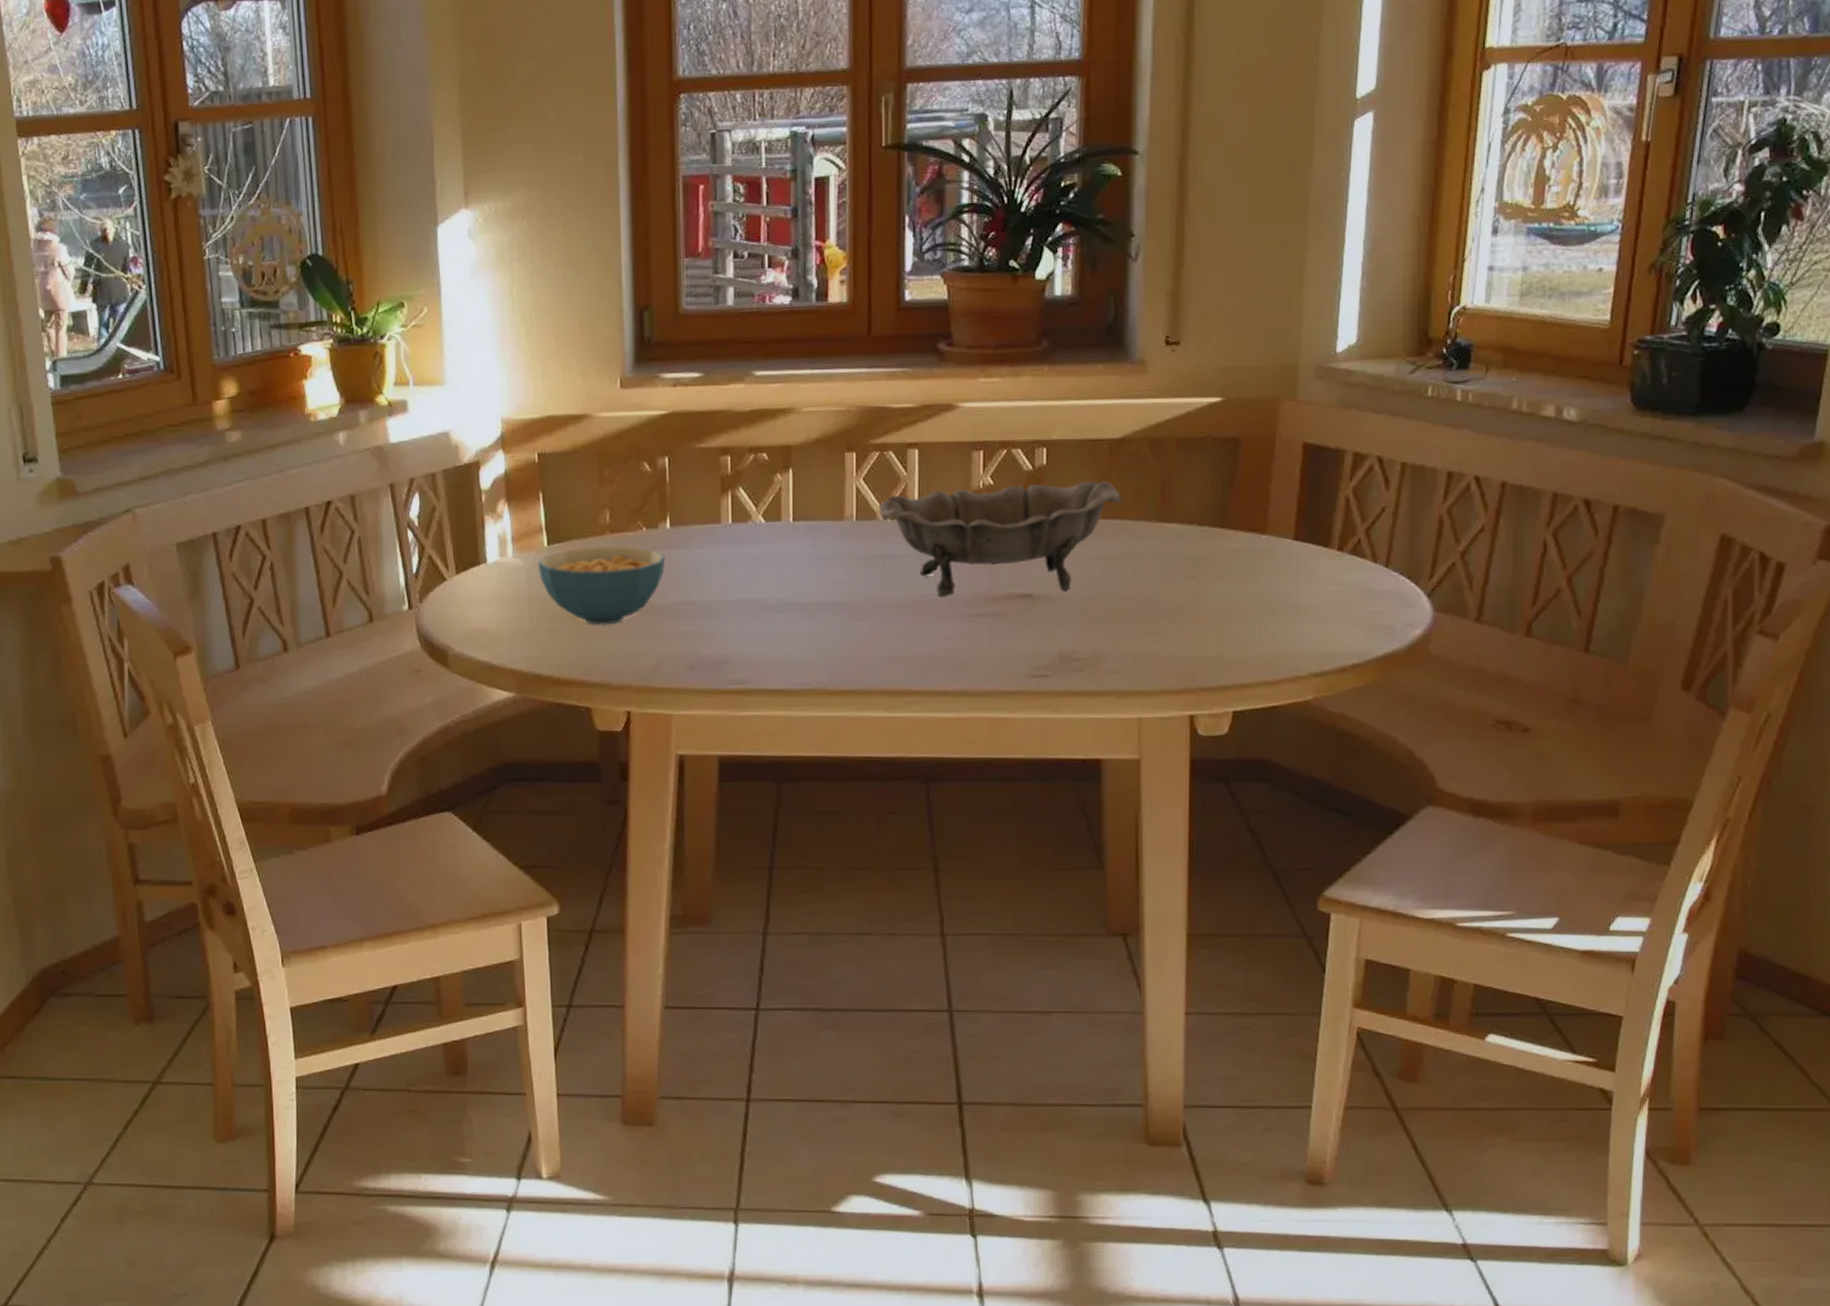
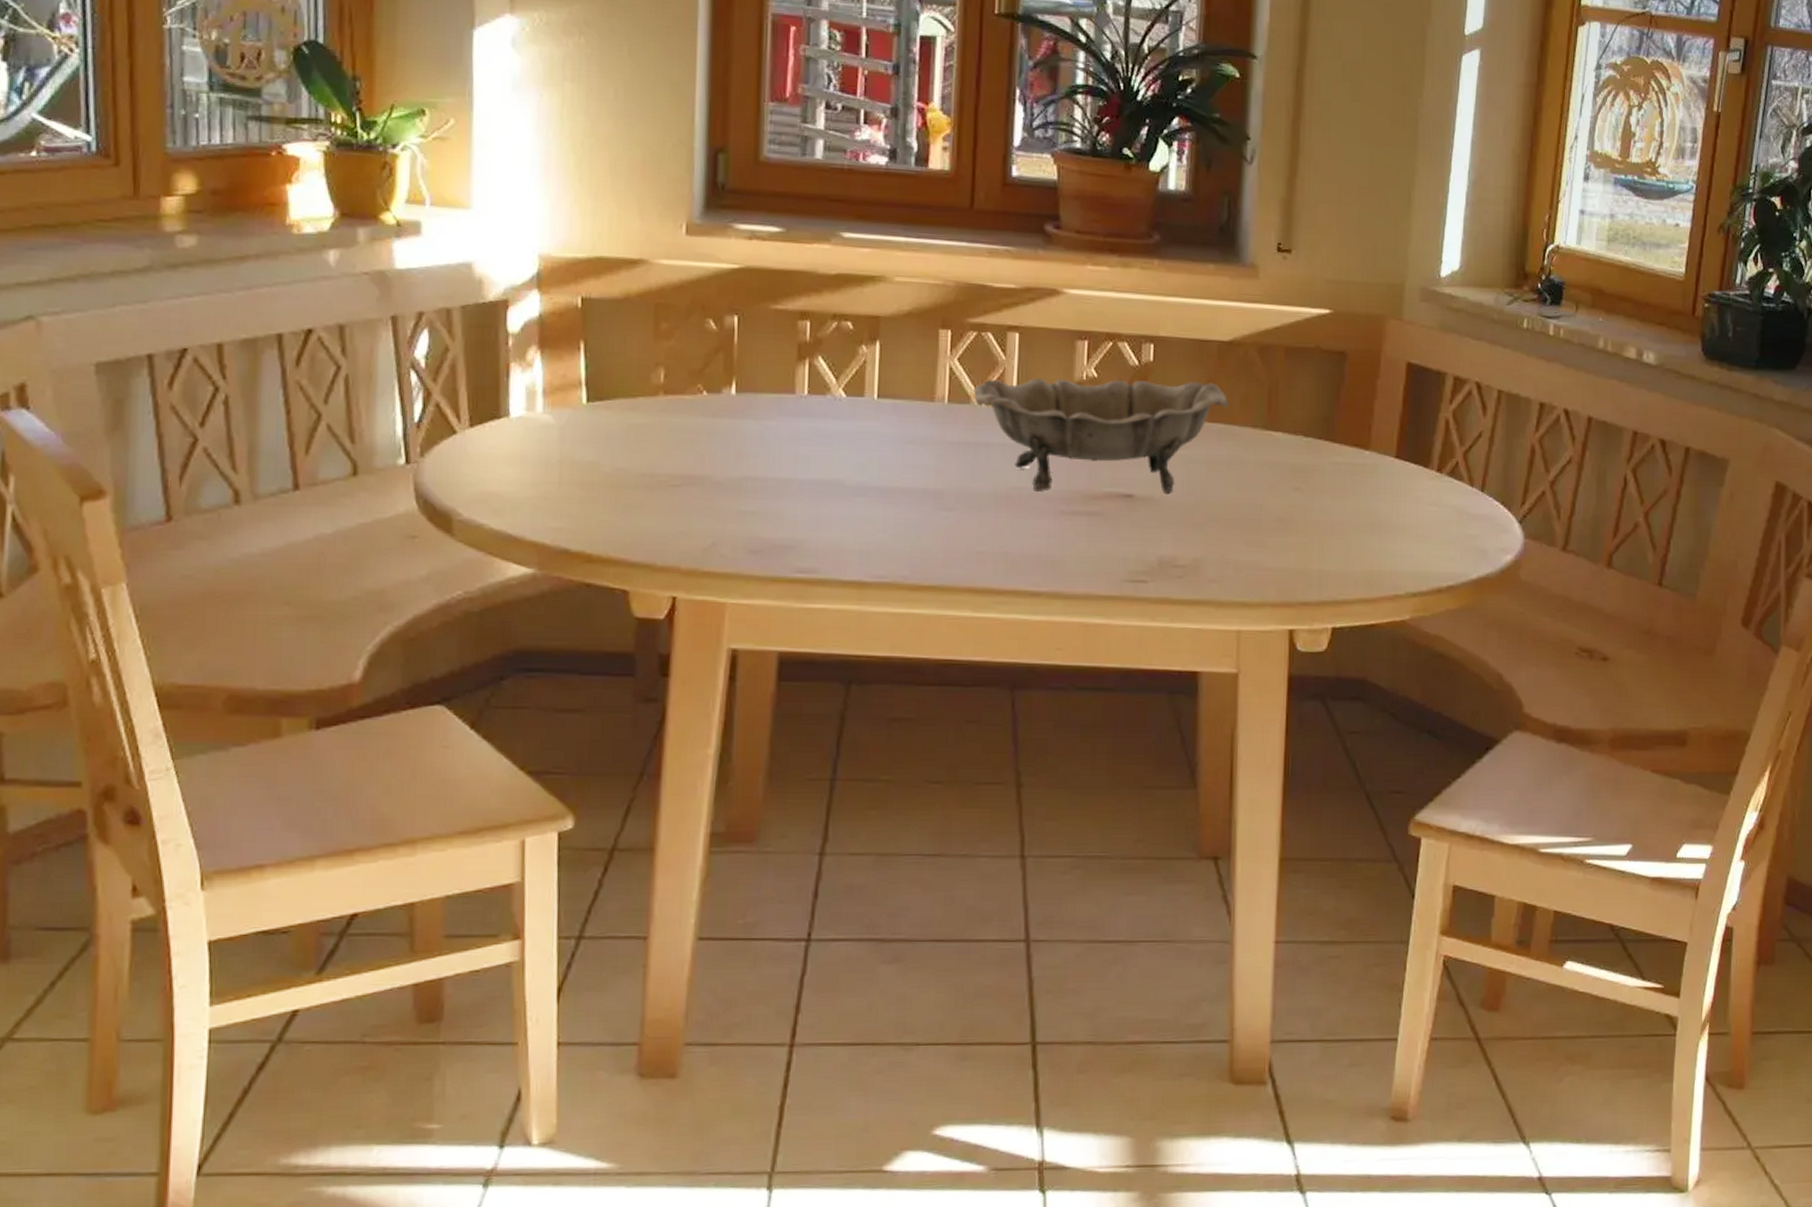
cereal bowl: present [537,546,666,625] -> none [573,408,728,498]

